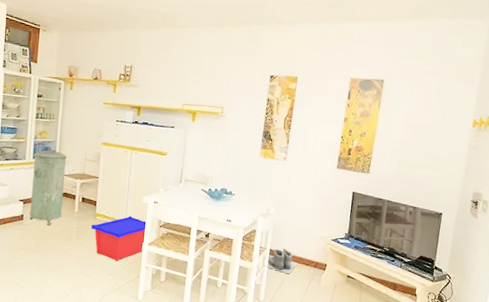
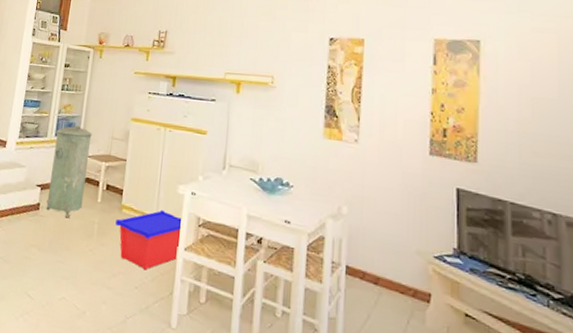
boots: present [265,248,298,274] -> none [341,265,387,305]

